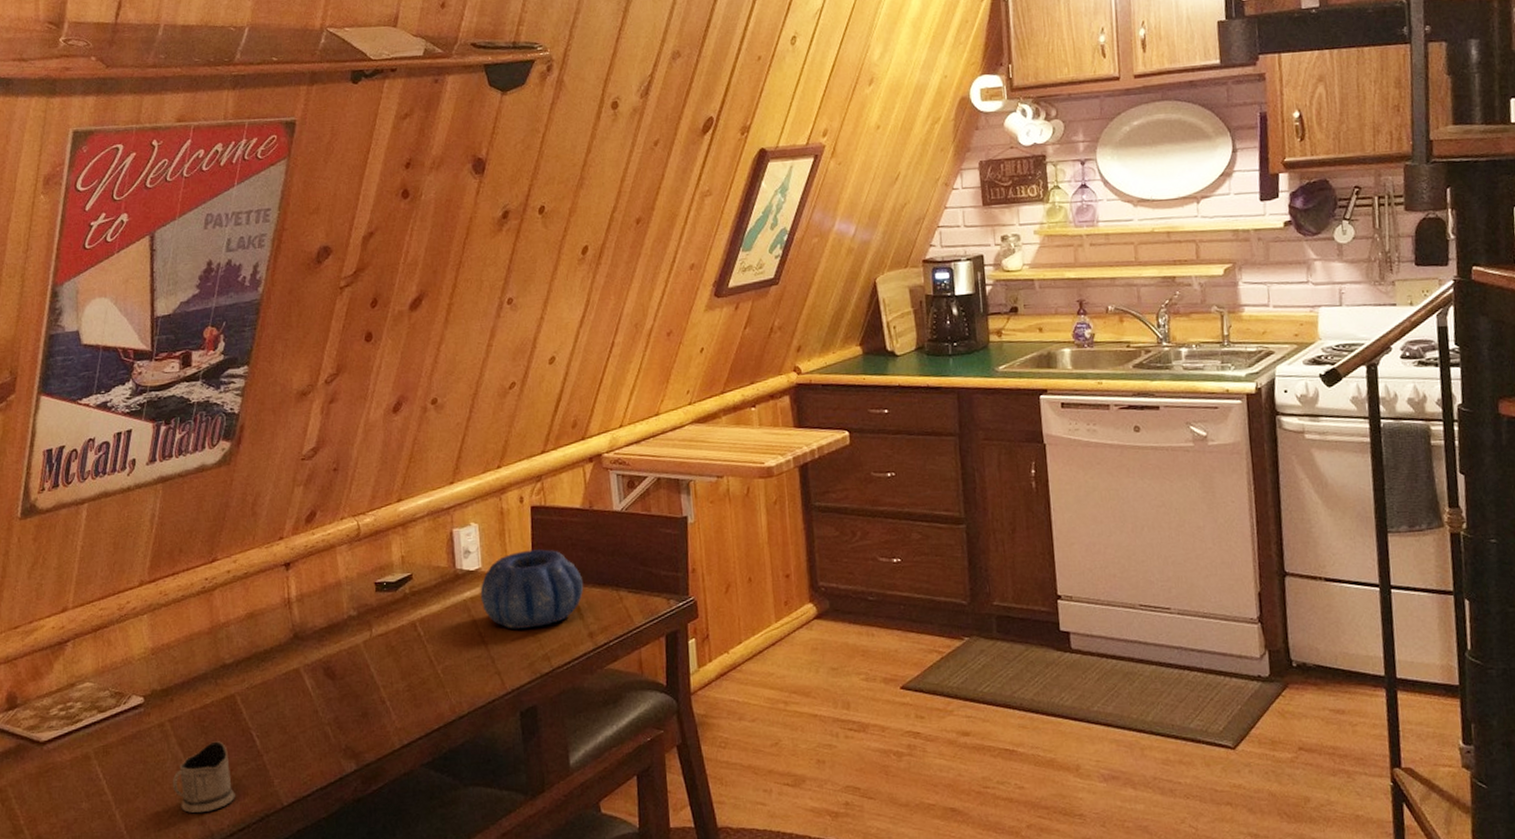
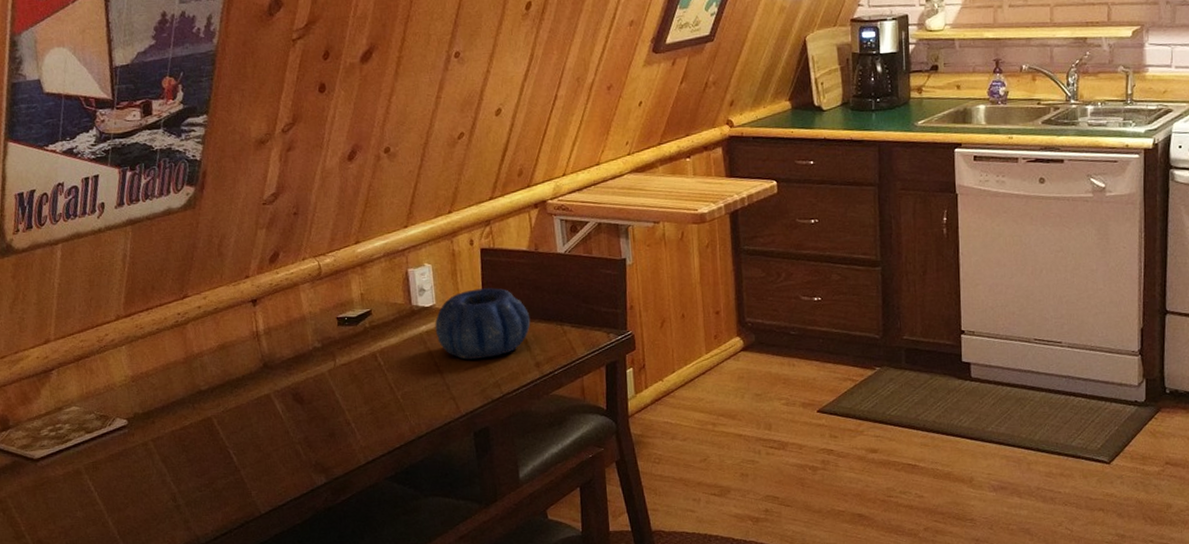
tea glass holder: present [172,741,235,814] -> none [158,458,217,521]

